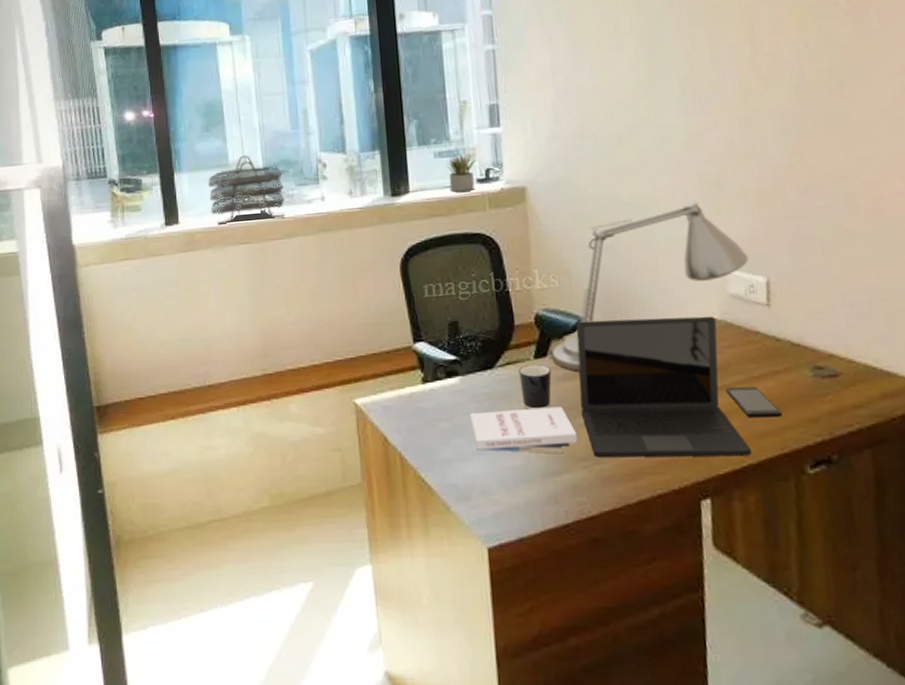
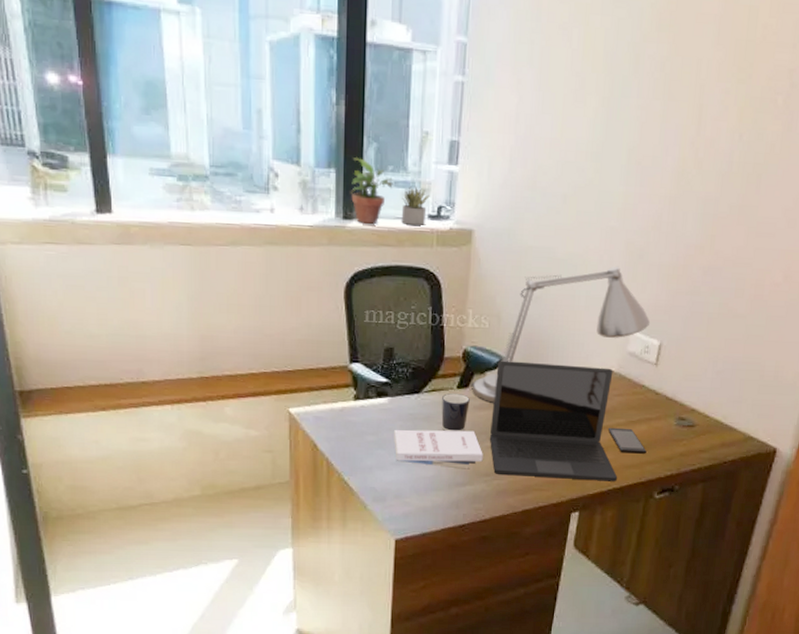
file organizer: present [208,155,285,226] -> none [147,148,232,225]
potted plant: none [394,136,438,198] -> present [350,158,393,224]

